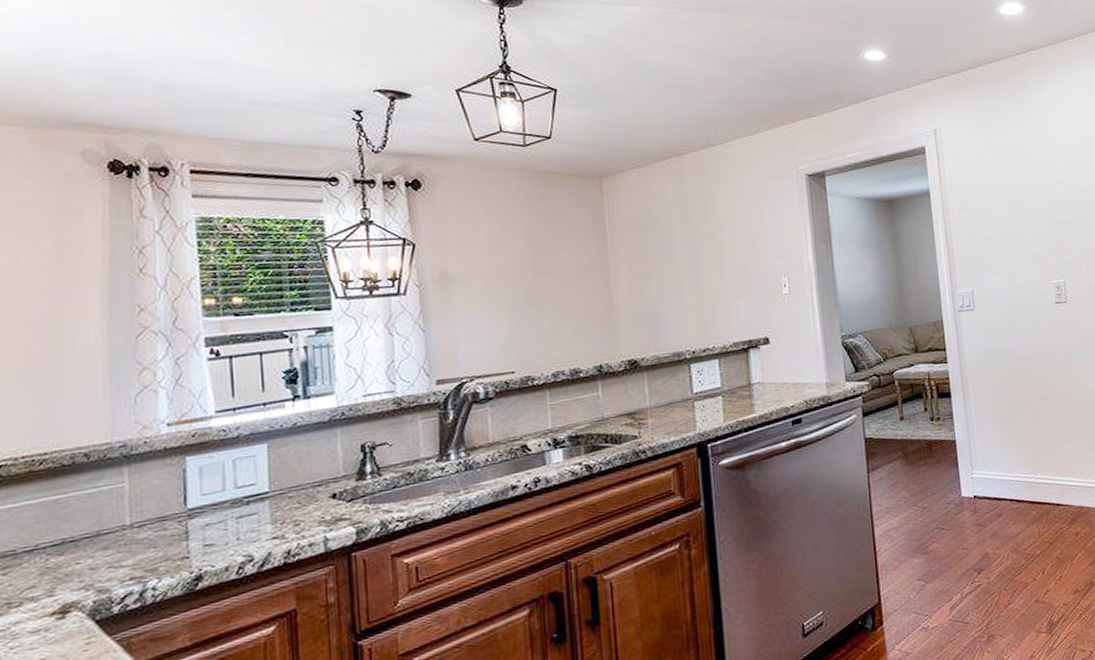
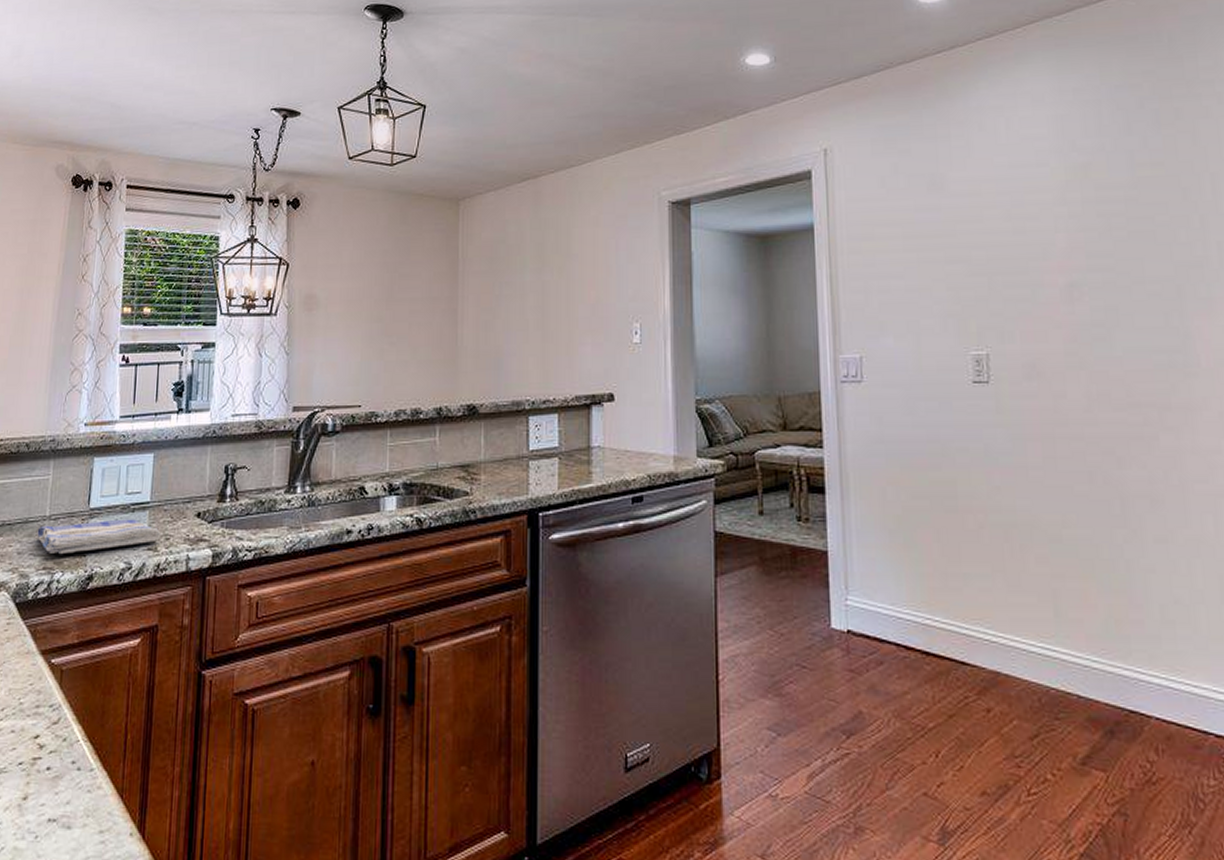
dish towel: none [115,511,288,563] -> present [37,519,161,555]

